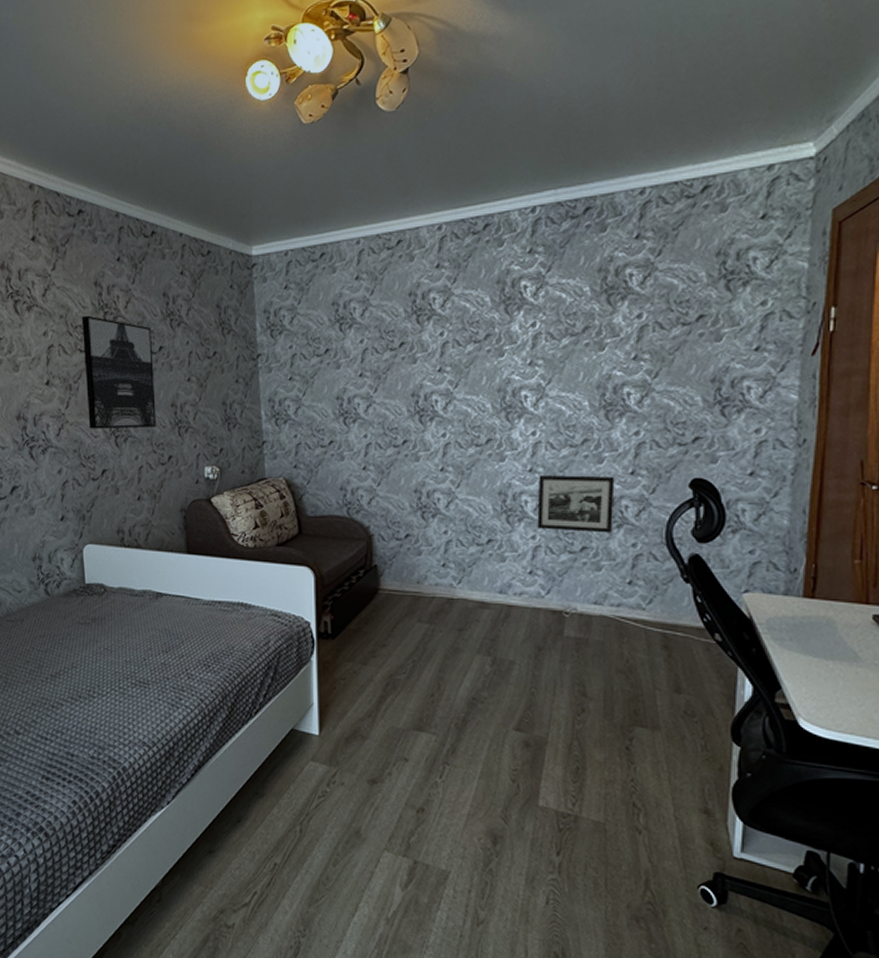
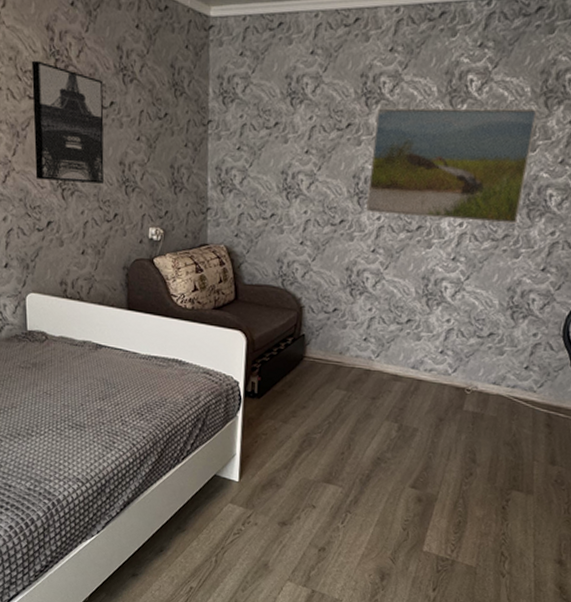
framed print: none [429,307,600,430] -> present [366,108,538,224]
picture frame: present [537,474,615,533] -> none [452,263,528,323]

